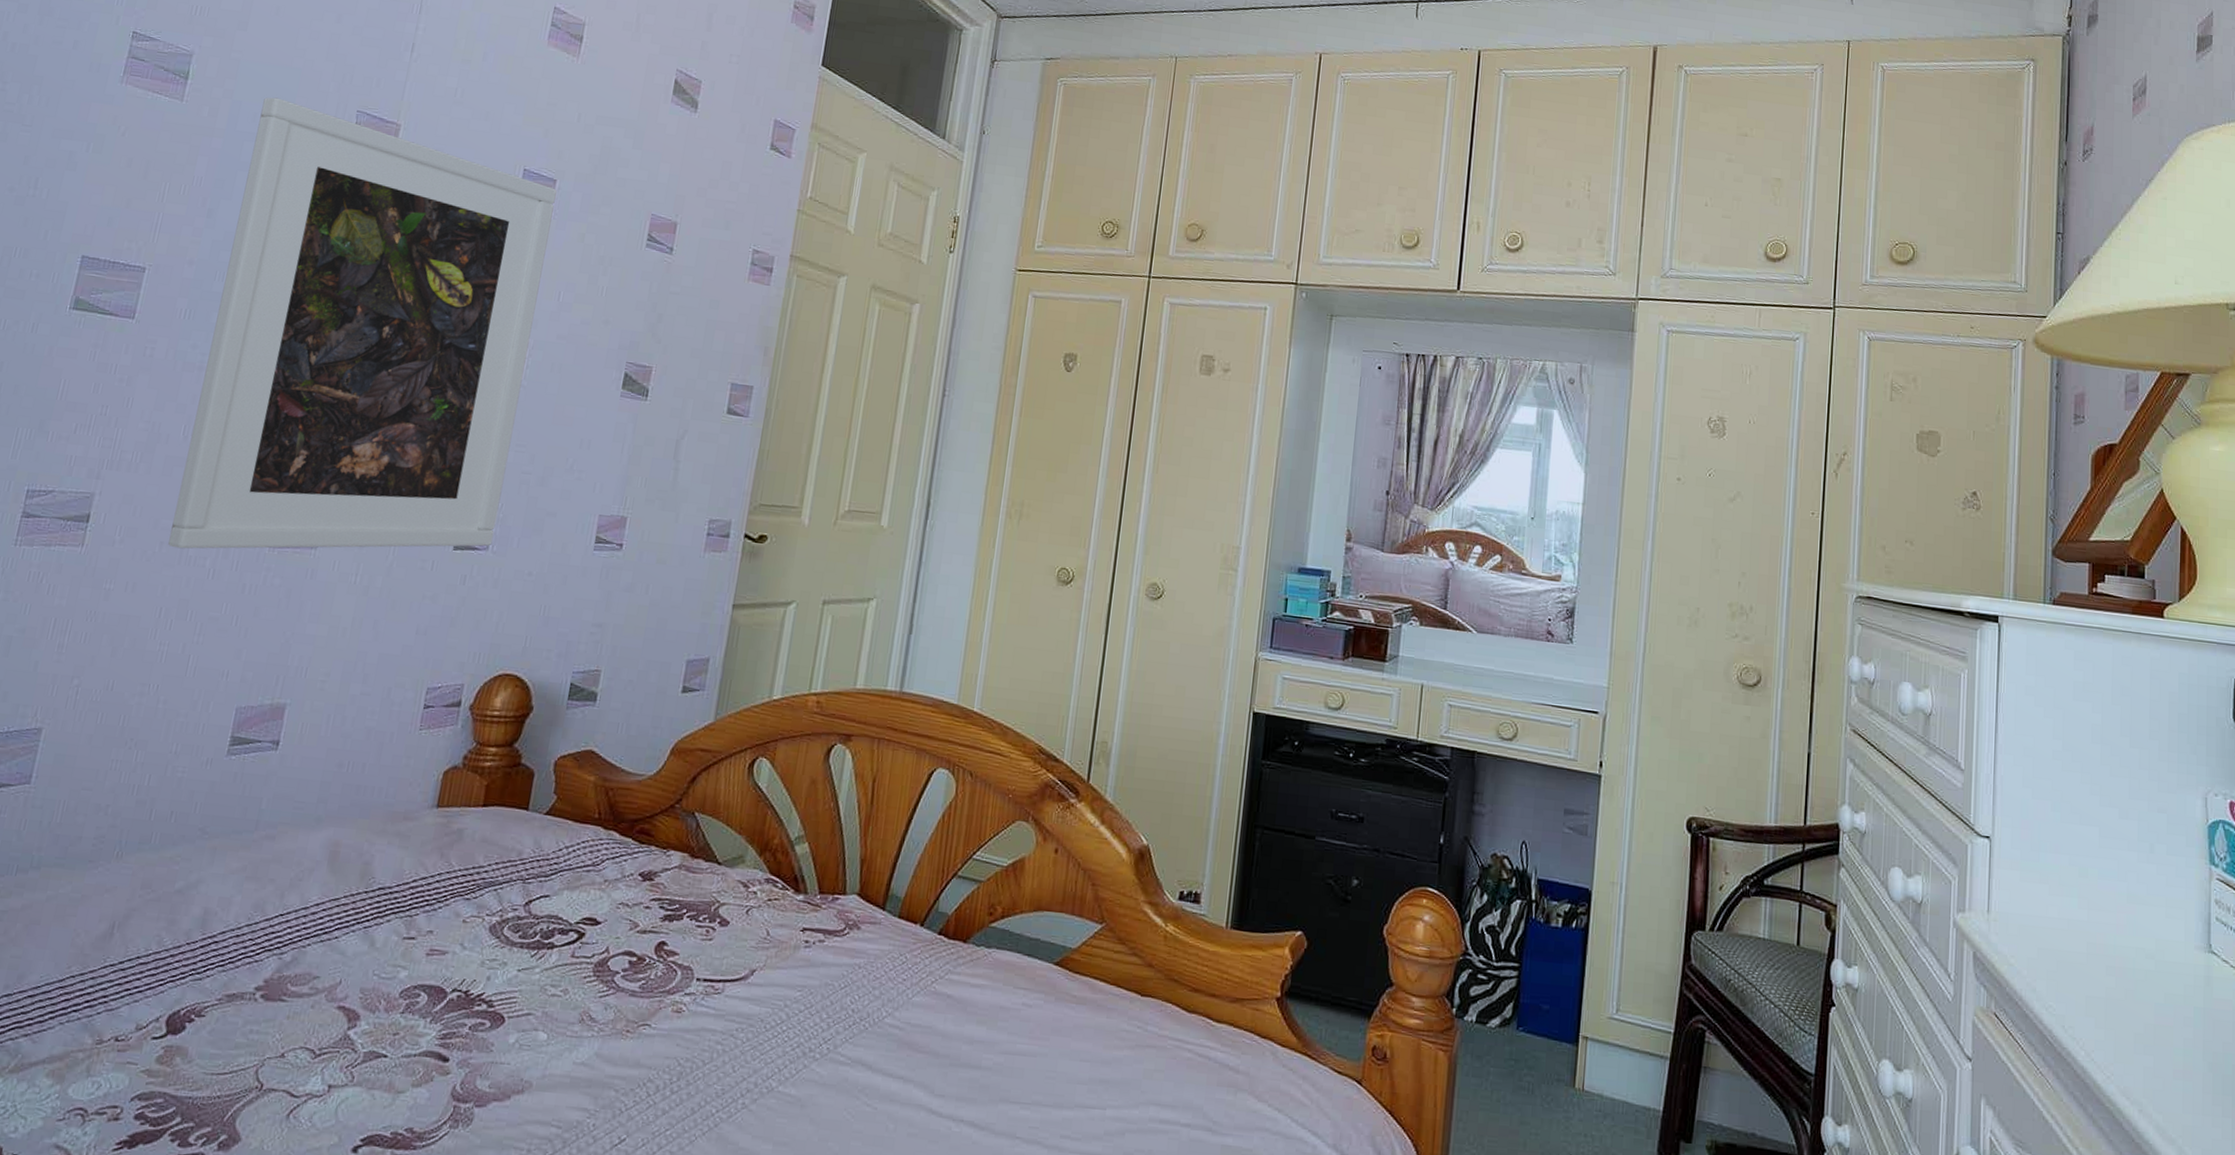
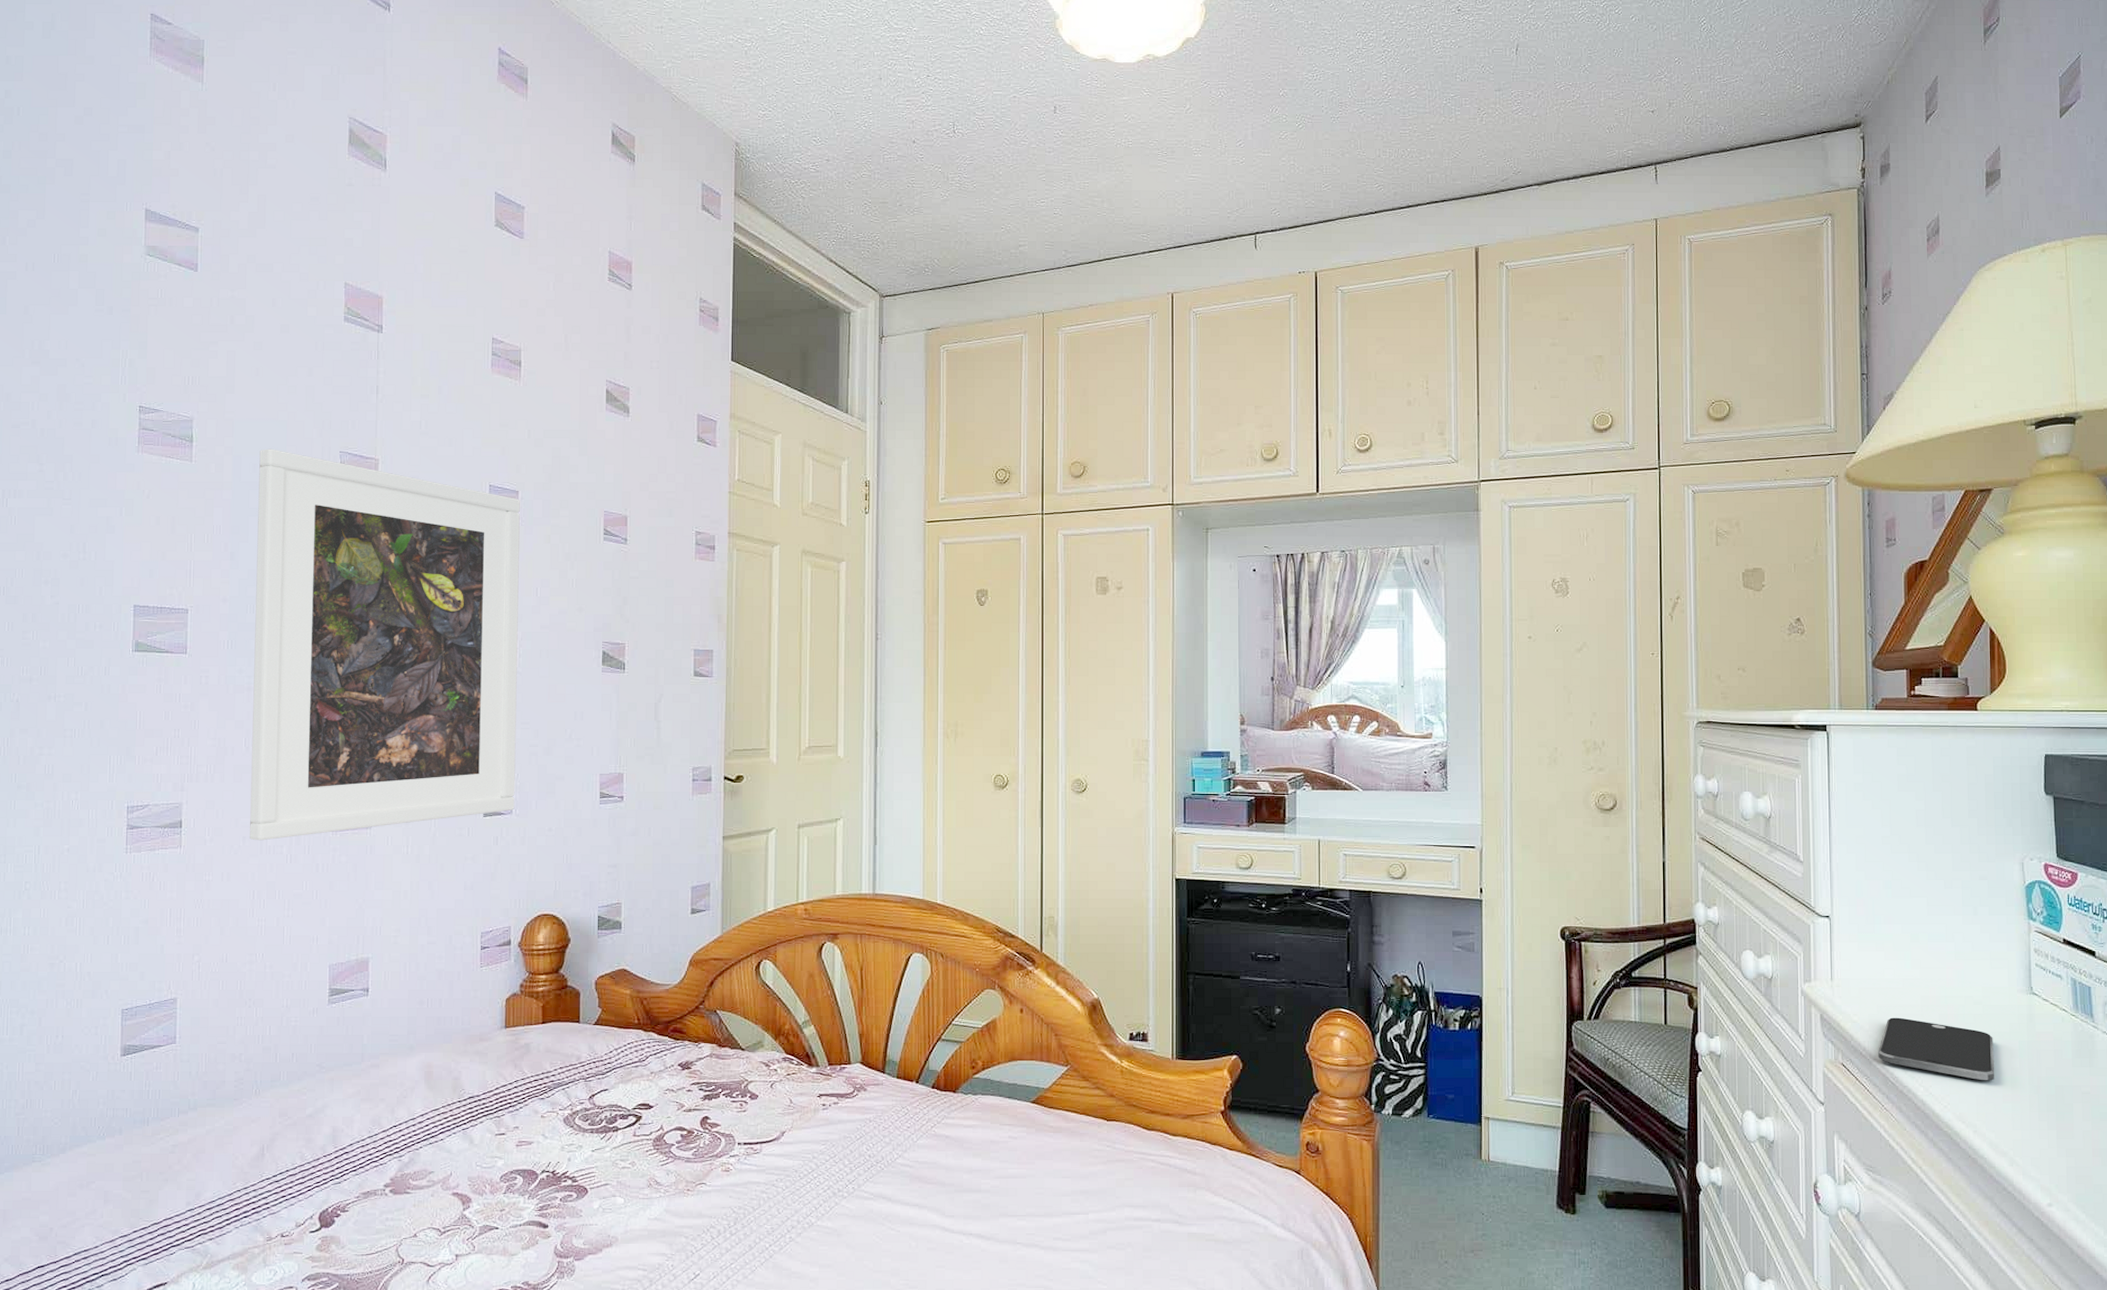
smartphone: none [2036,964,2166,1052] -> present [1878,1017,1995,1081]

